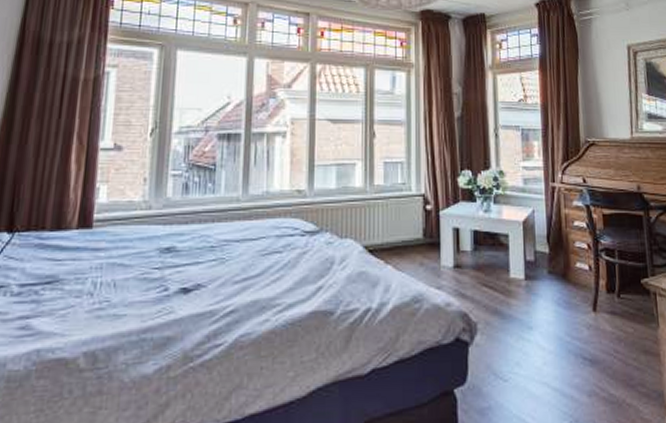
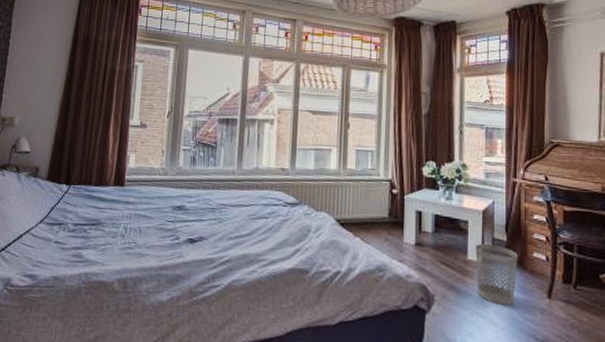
wastebasket: none [517,258,562,325] -> present [475,243,518,305]

